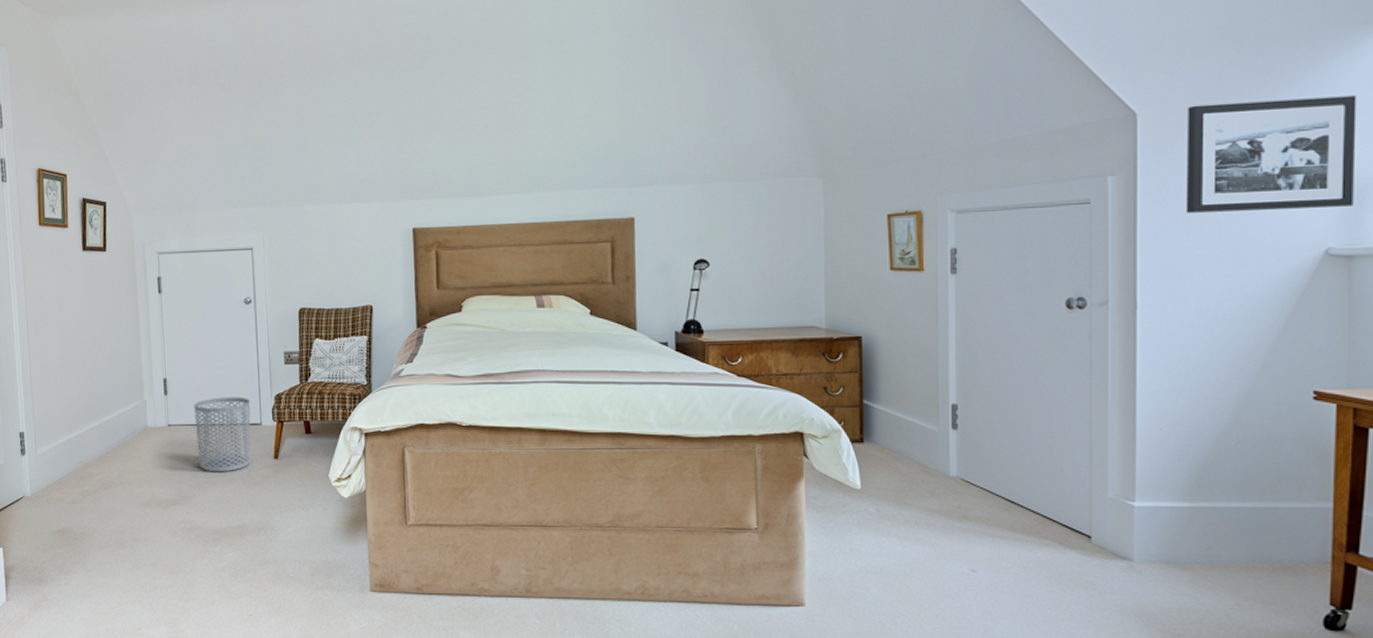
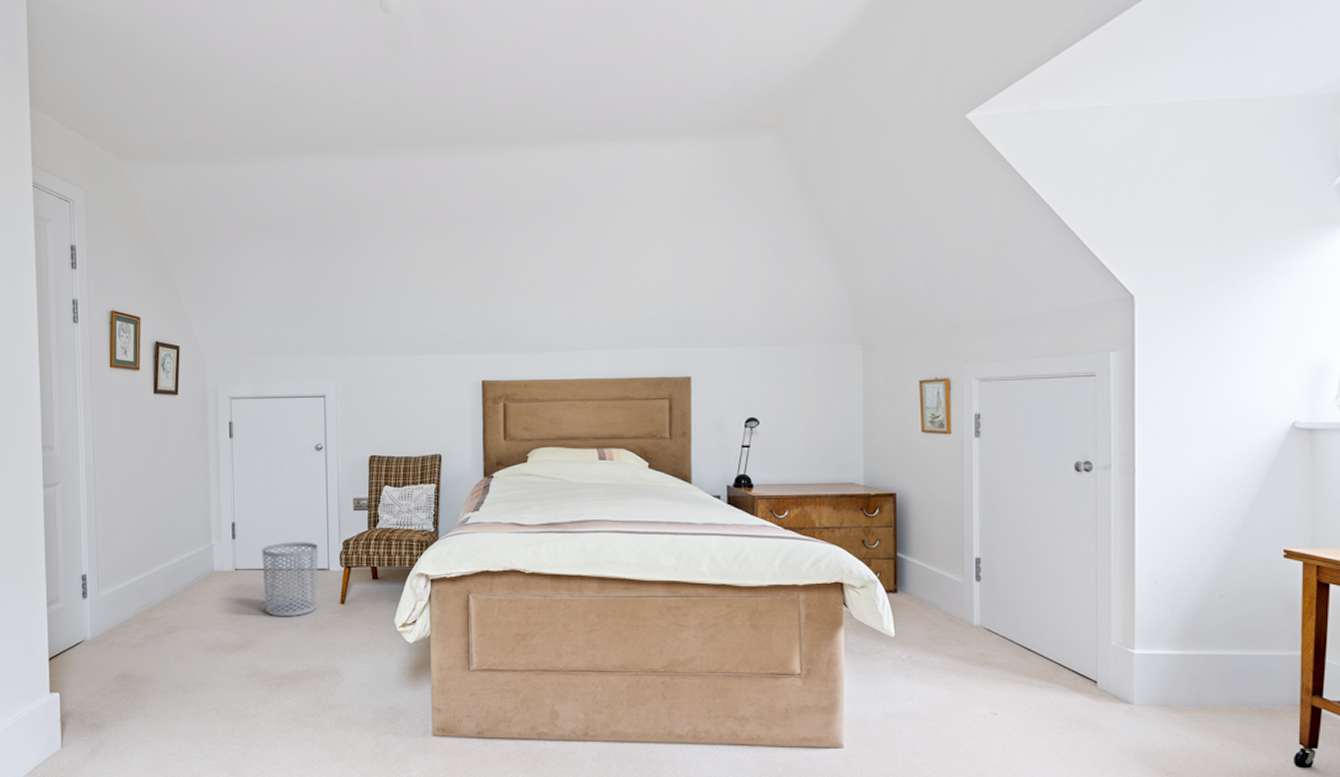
picture frame: present [1185,95,1357,213] -> none [1176,287,1316,387]

